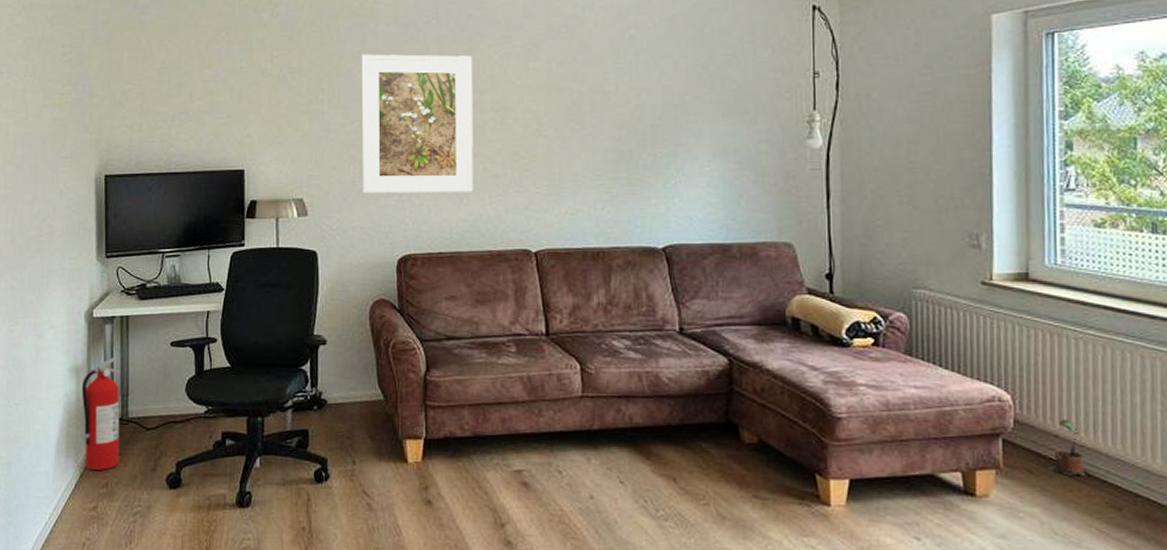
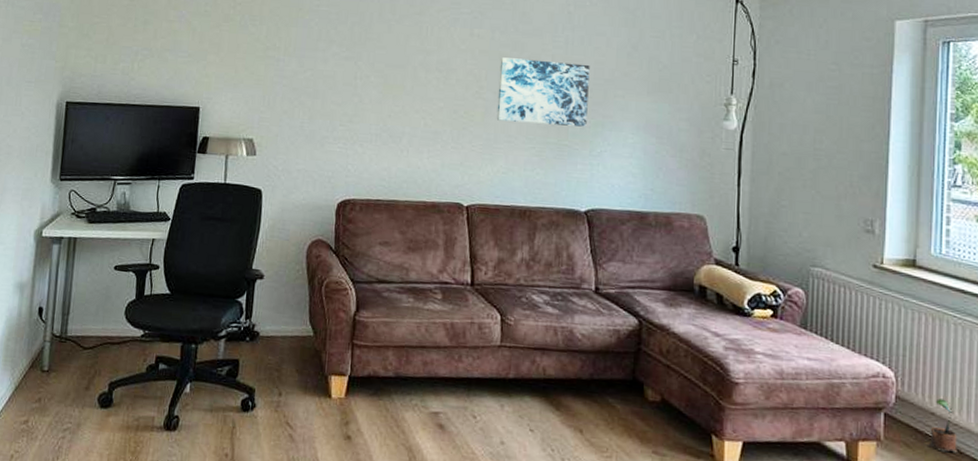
fire extinguisher: present [81,357,120,470] -> none [20,276,63,385]
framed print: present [361,54,473,193] -> none [309,8,423,146]
wall art: none [559,90,658,158] -> present [496,57,590,127]

